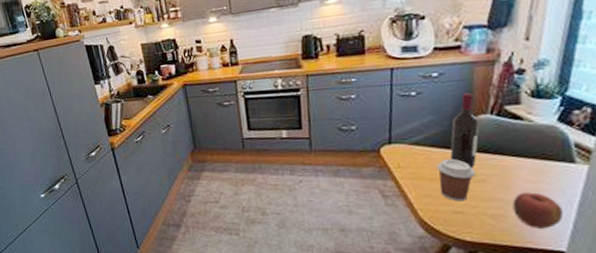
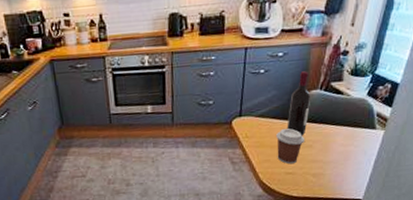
apple: present [512,192,563,229] -> none [329,154,363,183]

